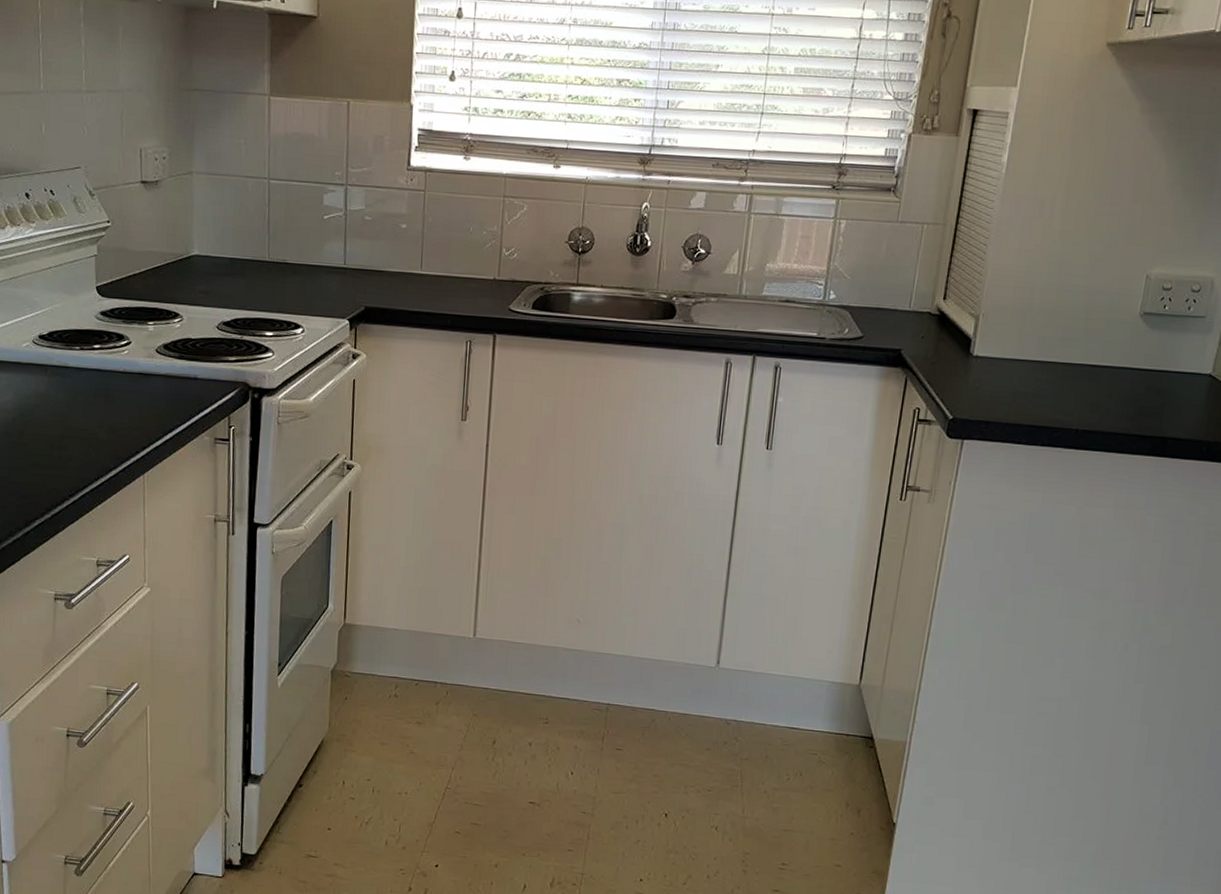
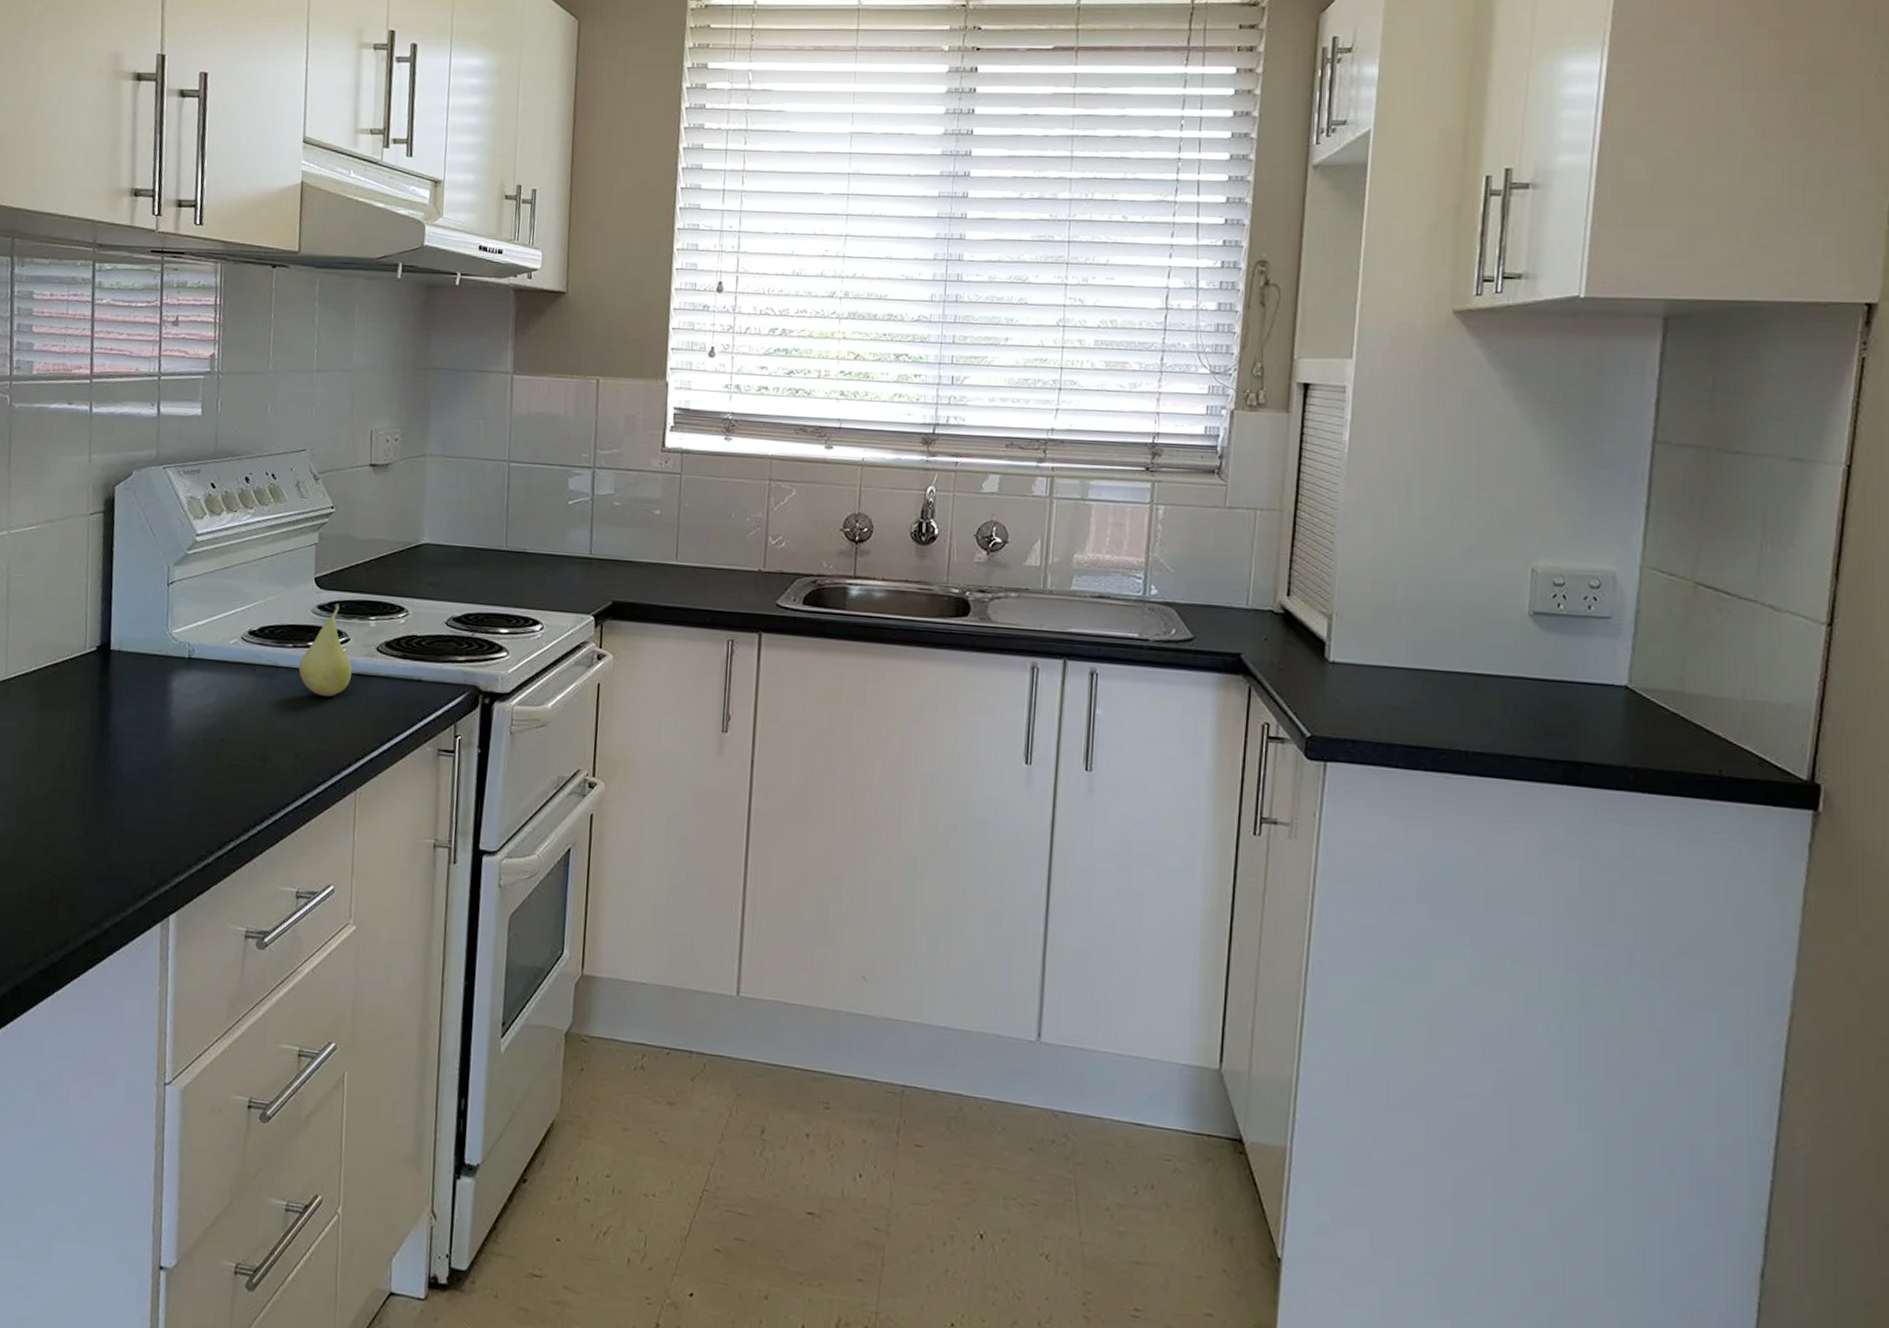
fruit: none [87,310,134,393] -> present [299,604,352,696]

